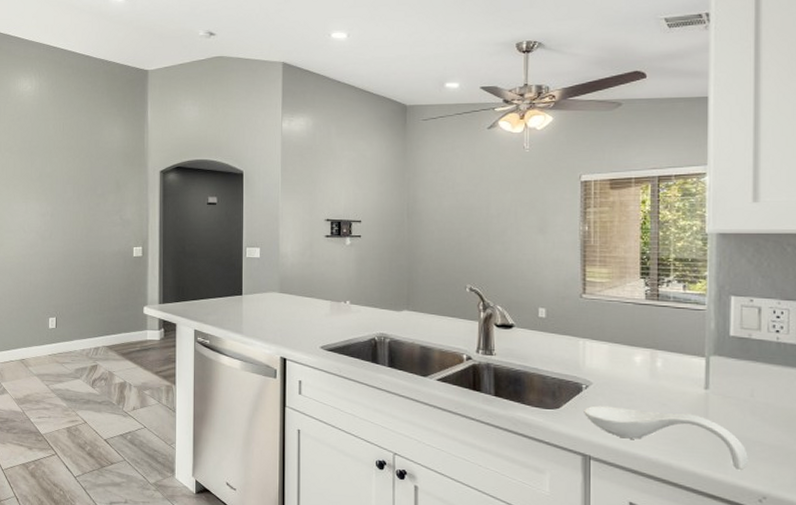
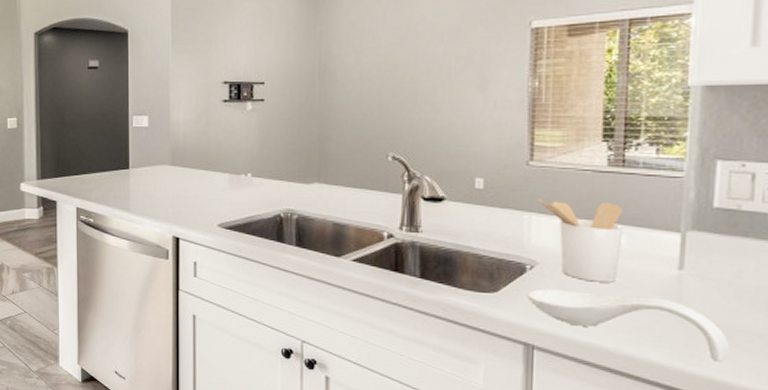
utensil holder: none [590,327,660,400] -> present [537,199,624,283]

